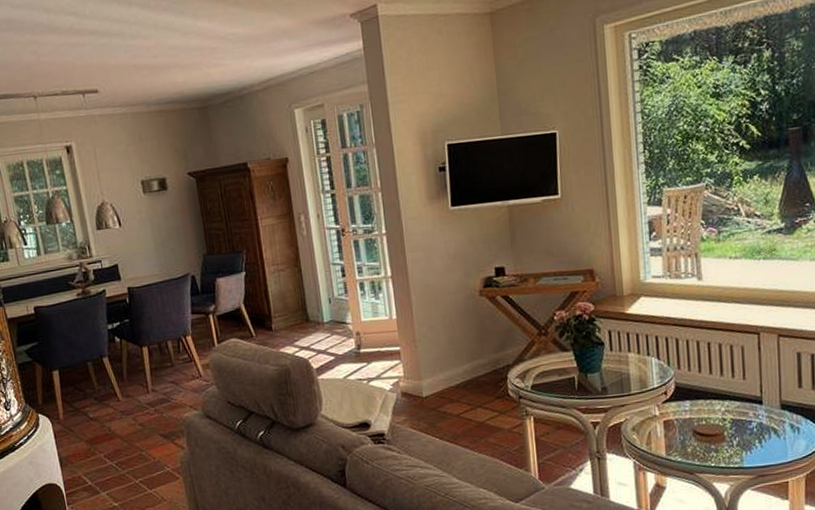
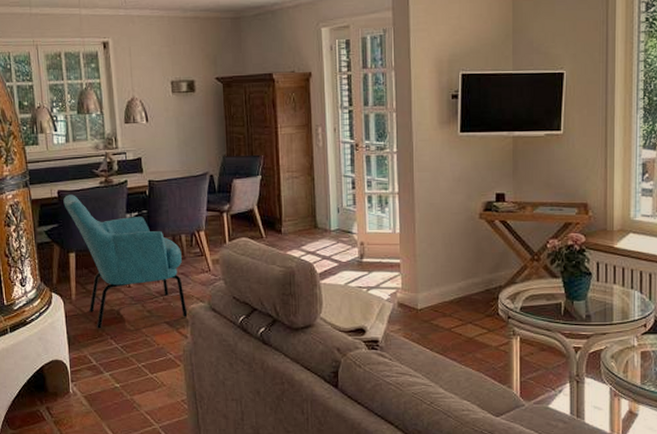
armchair: none [40,310,182,448] -> present [63,194,188,329]

